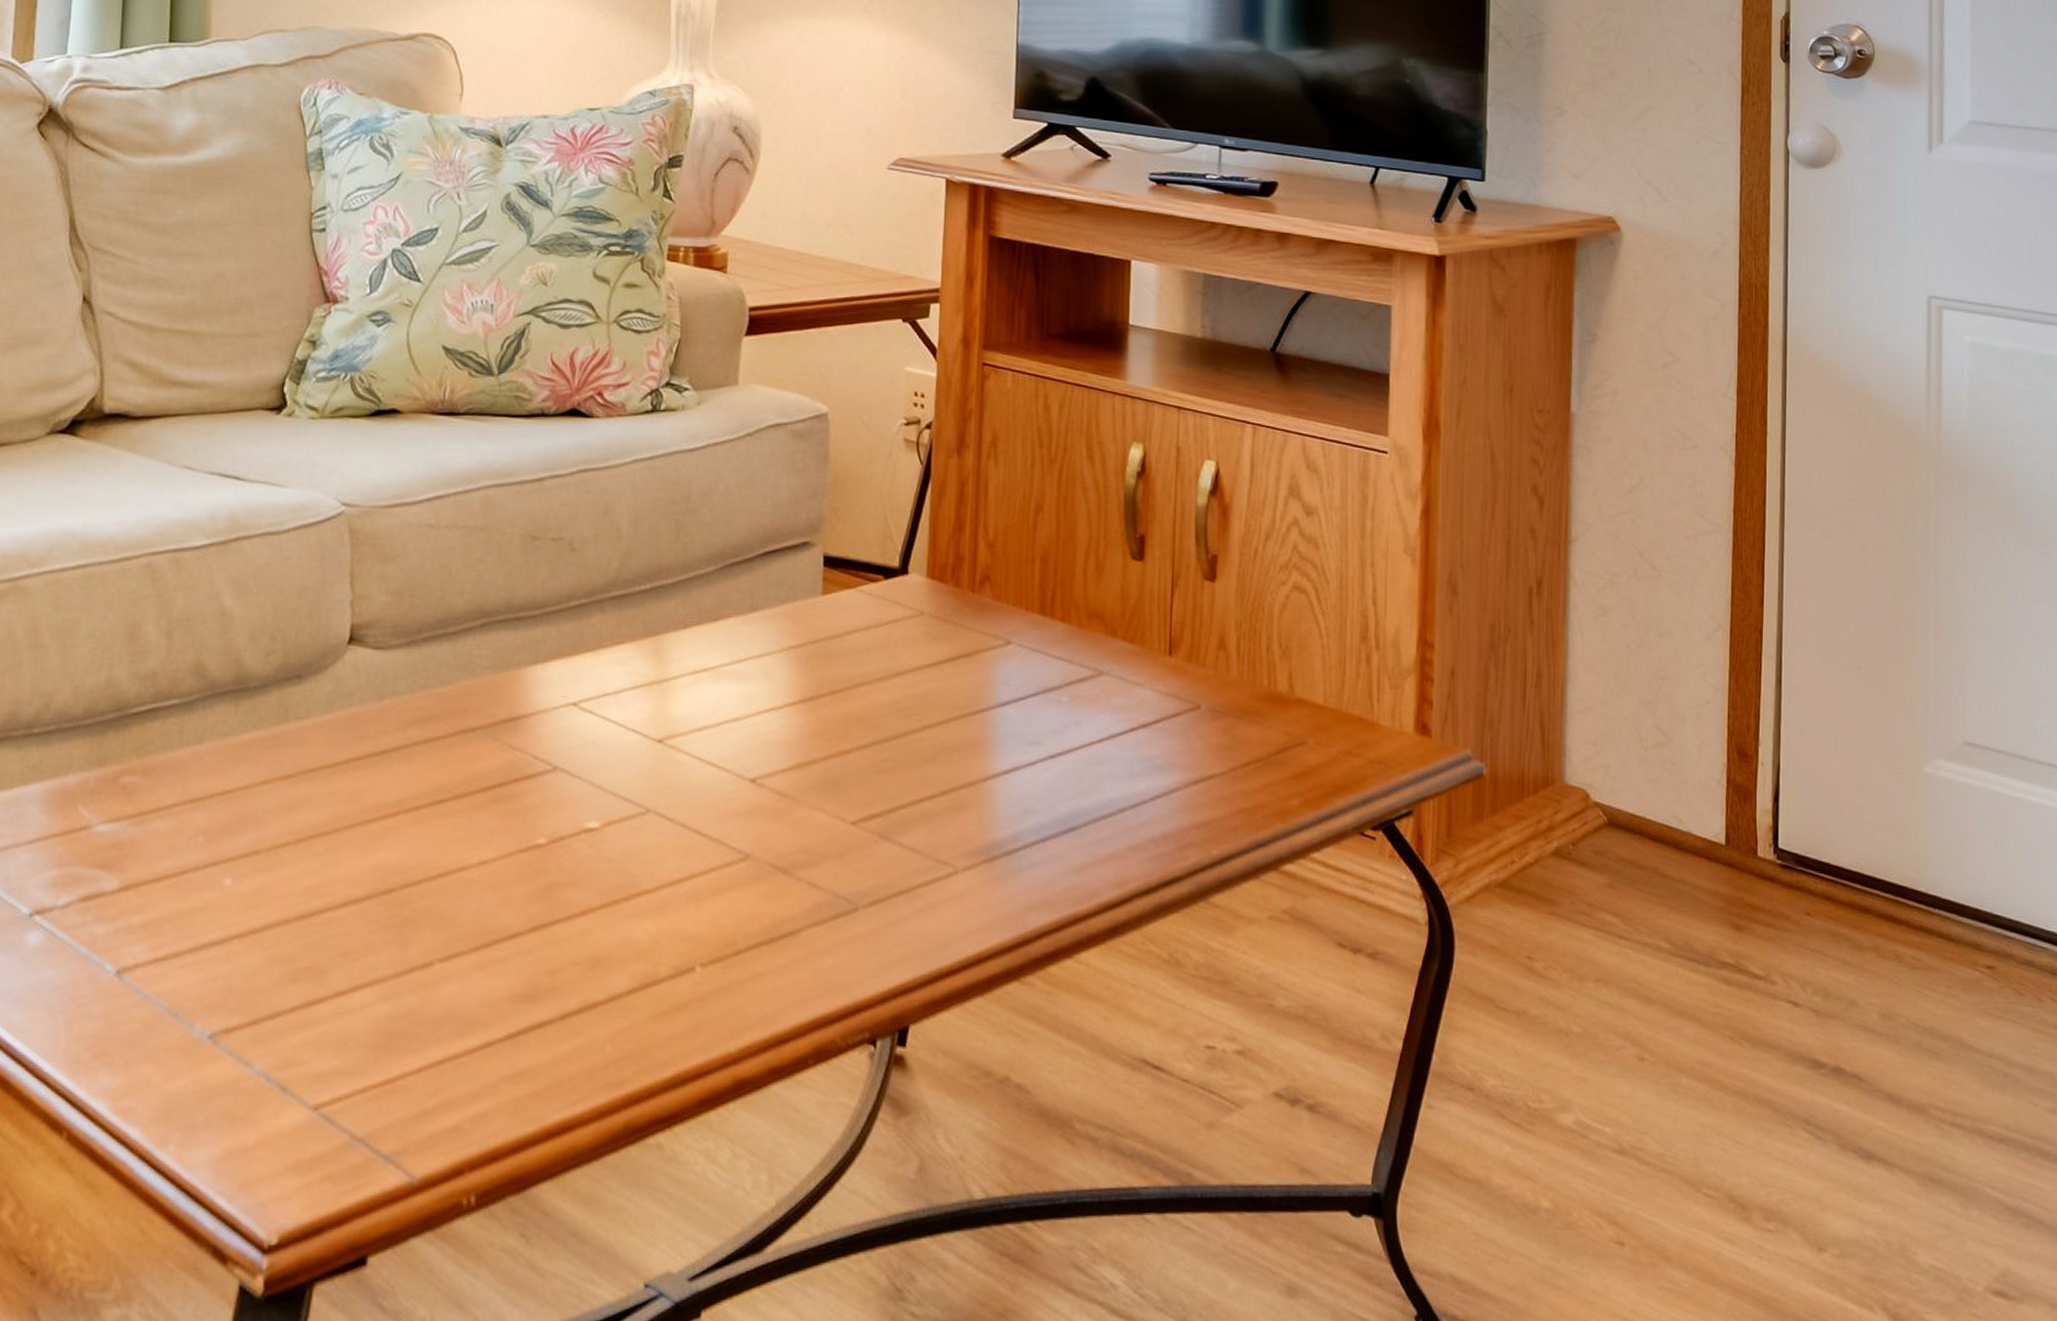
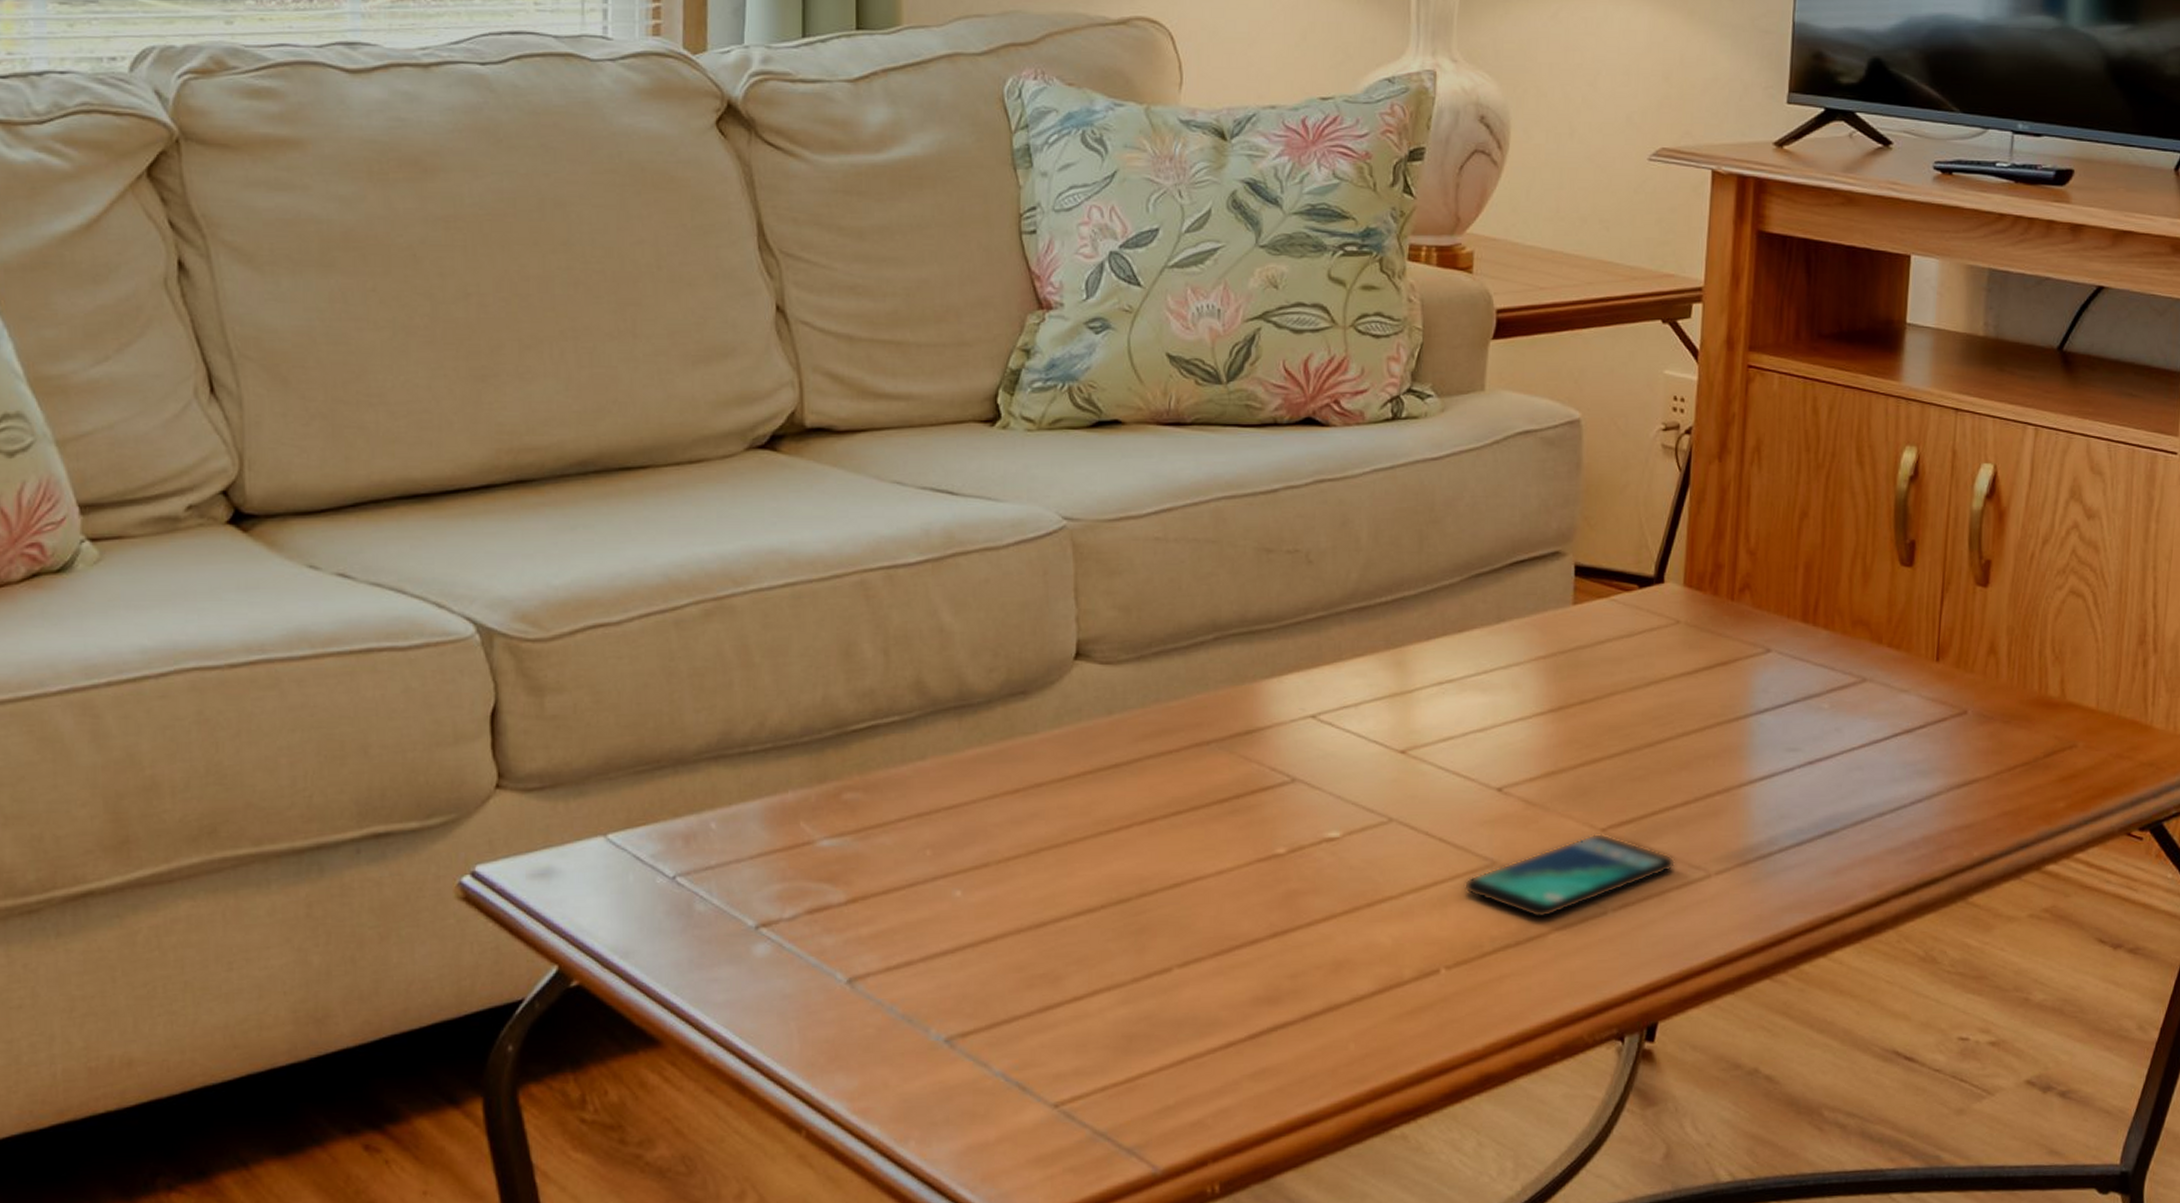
smartphone: none [718,826,923,915] -> present [1463,833,1675,919]

